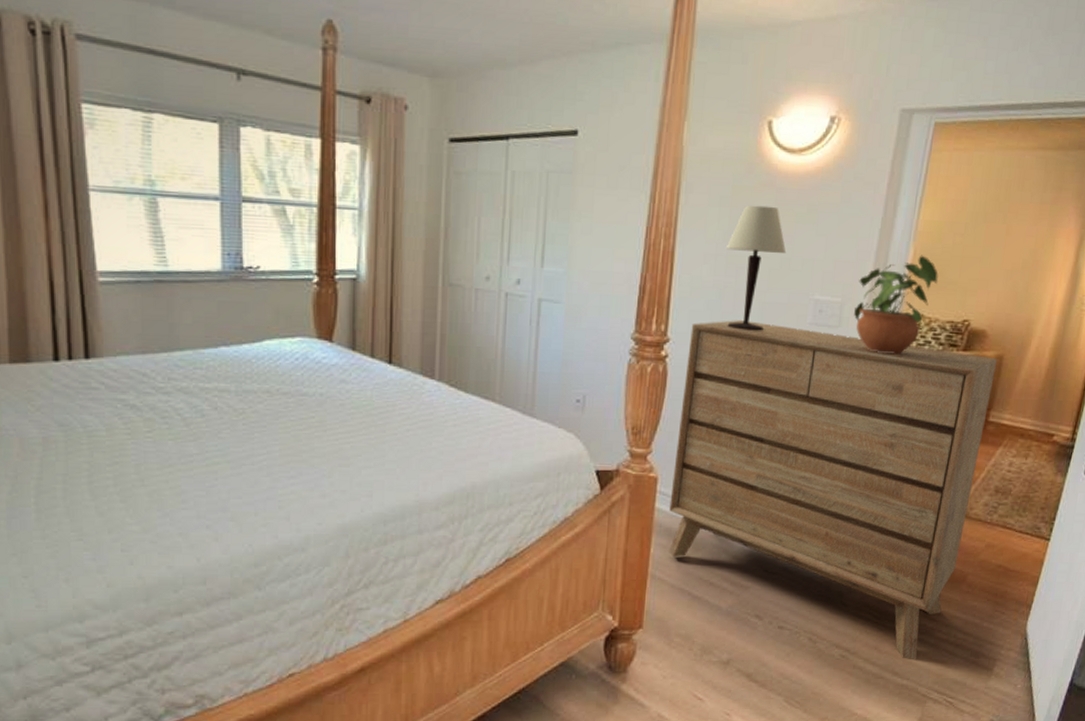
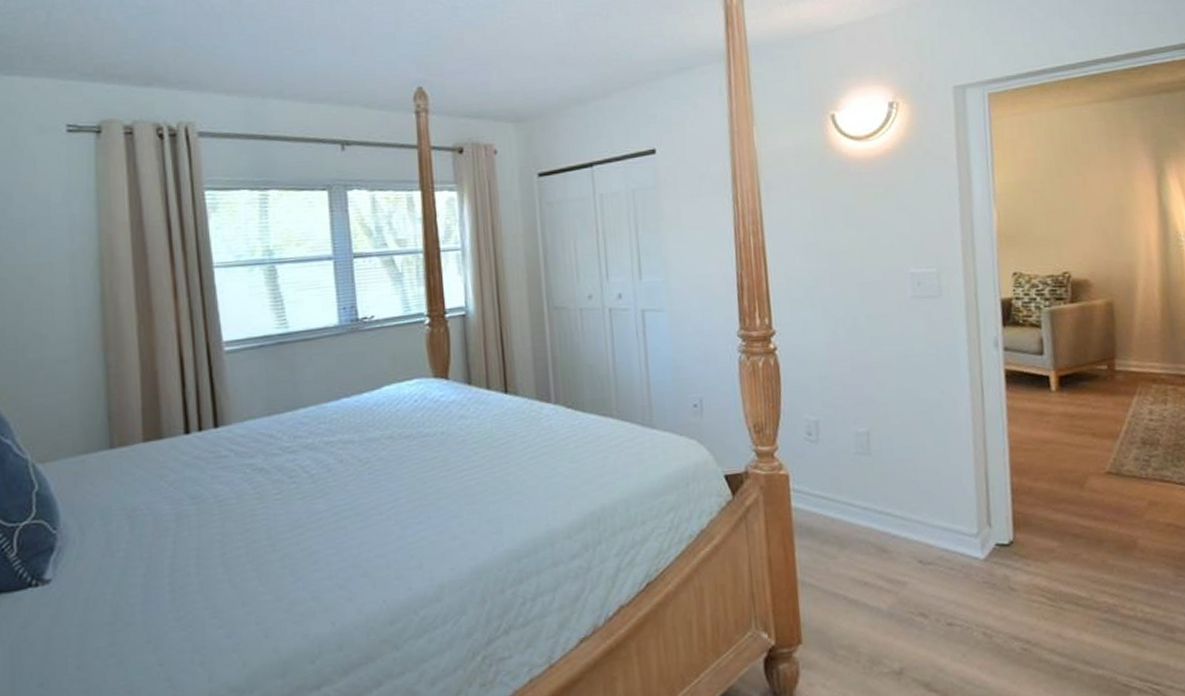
dresser: present [669,320,998,660] -> none [794,302,1123,645]
table lamp: present [726,205,787,331] -> none [814,191,873,313]
potted plant: present [854,255,938,355] -> none [950,216,1028,317]

